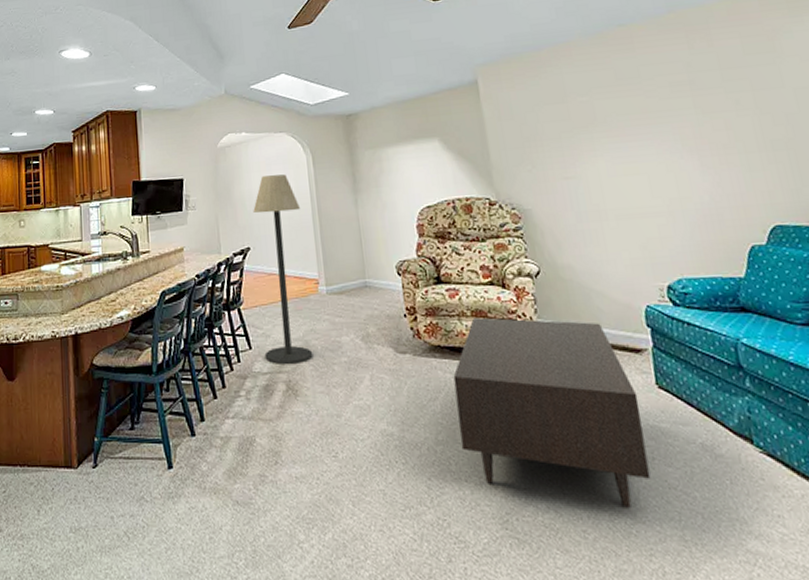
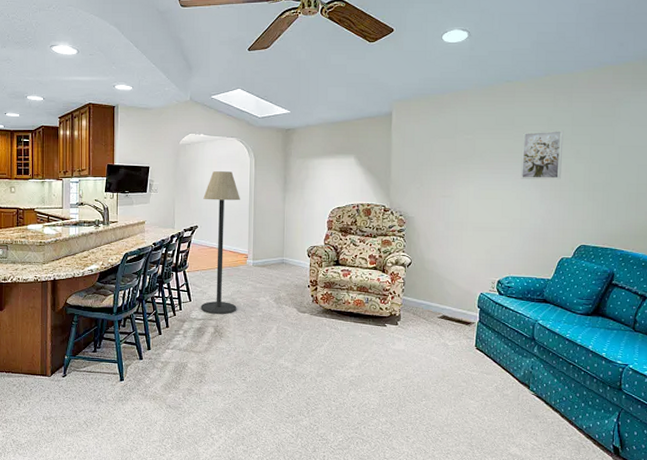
coffee table: present [453,317,651,508] -> none [334,292,461,424]
wall art: none [656,76,723,145] -> present [520,130,564,180]

